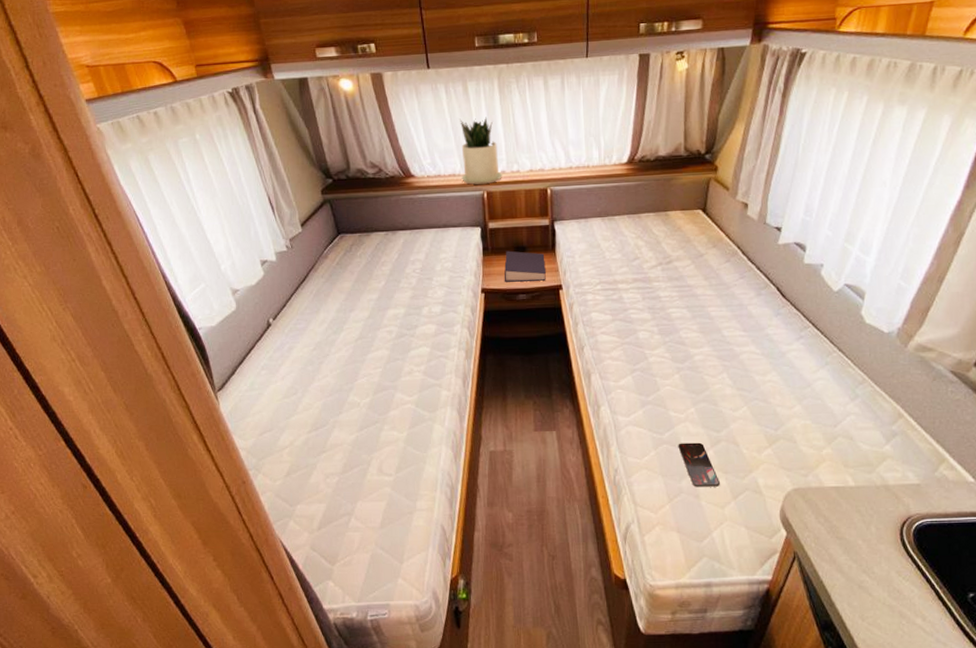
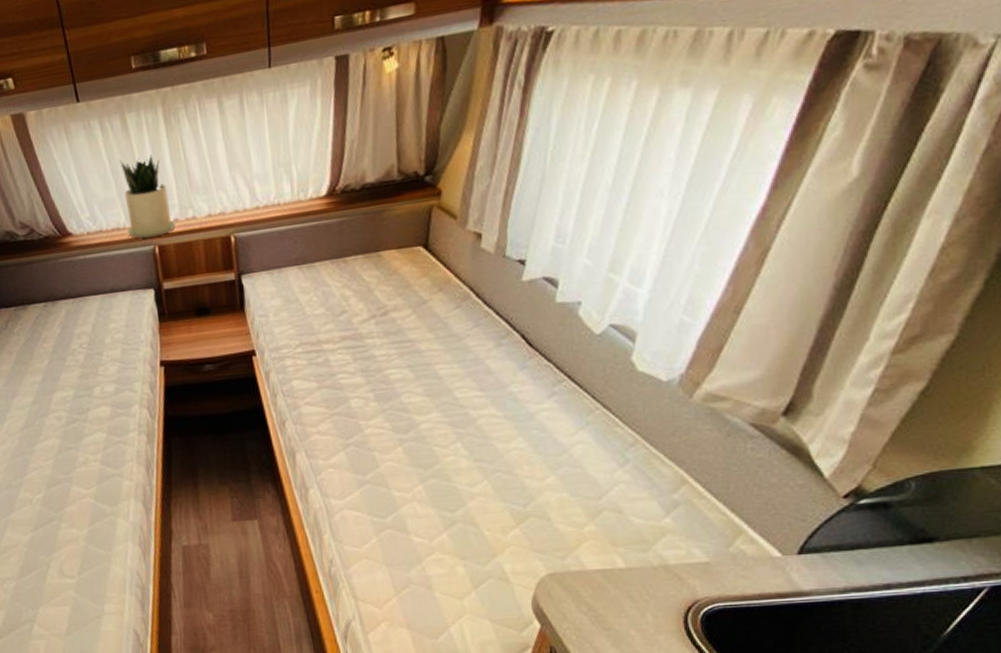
book: present [504,250,546,282] -> none [185,313,236,352]
smartphone: present [678,442,720,487] -> none [404,525,457,577]

